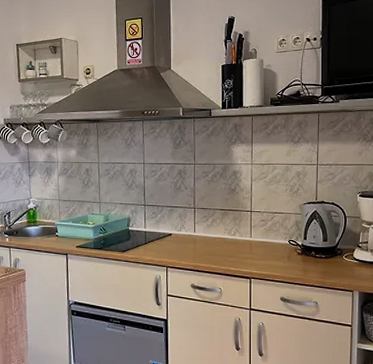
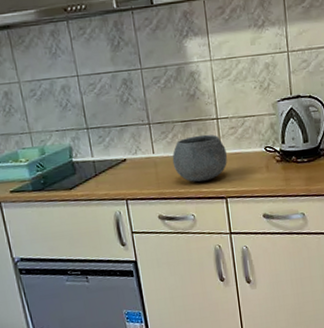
bowl: none [209,223,255,262] -> present [172,134,227,183]

